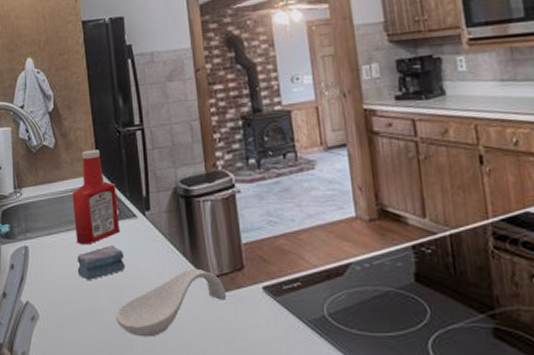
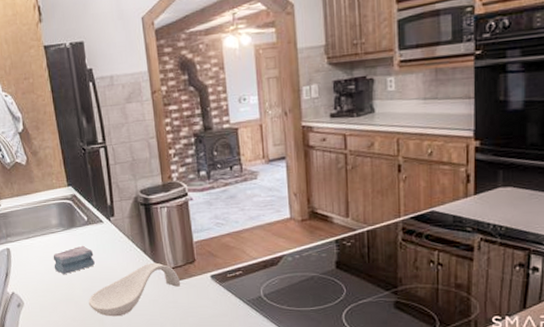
ketchup bottle: present [72,149,121,245] -> none [45,165,89,246]

